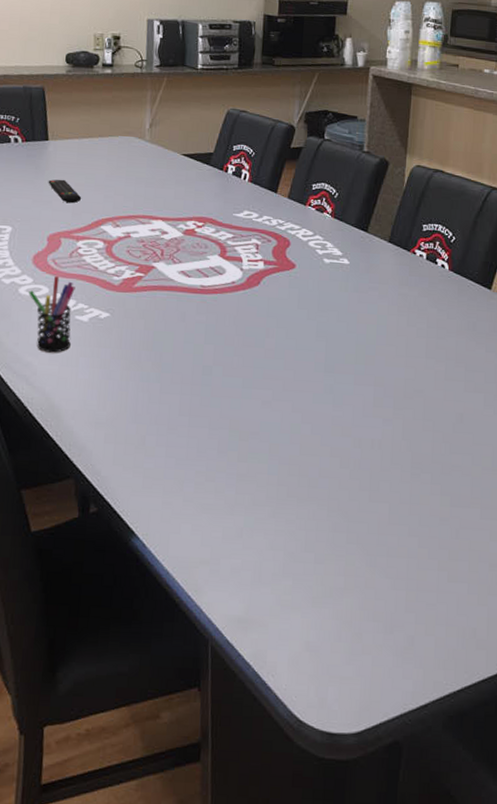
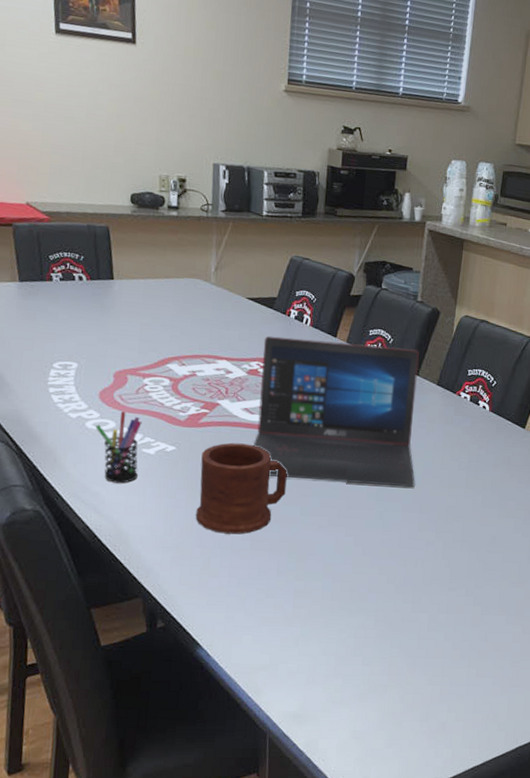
remote control: present [48,179,82,203] -> none [114,318,148,341]
mug: none [130,308,227,409] -> present [195,442,287,535]
laptop: none [190,193,368,357] -> present [253,335,419,488]

